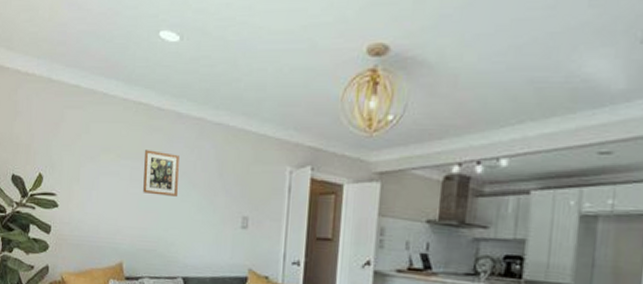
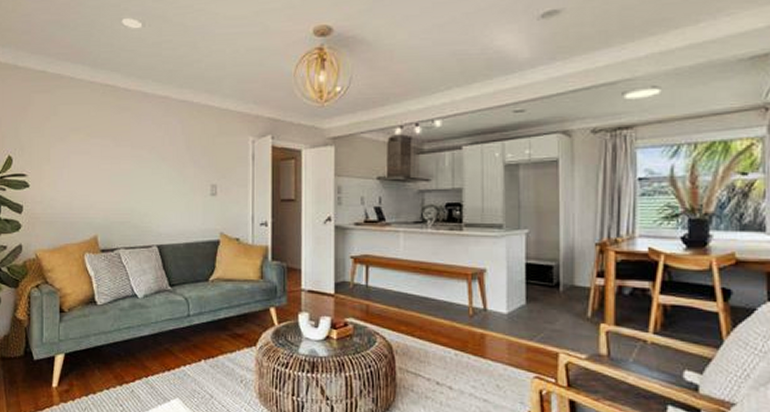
picture frame: present [143,150,179,196] -> none [114,128,148,170]

